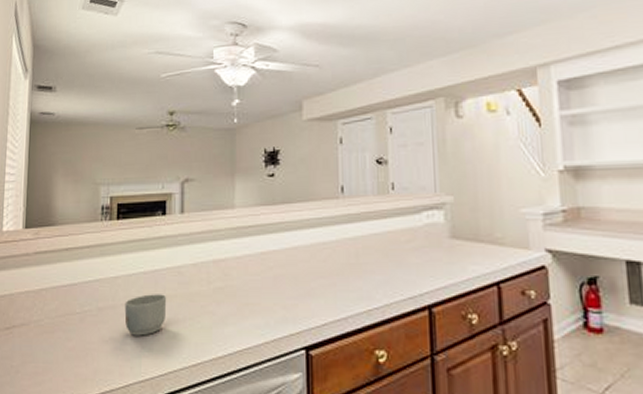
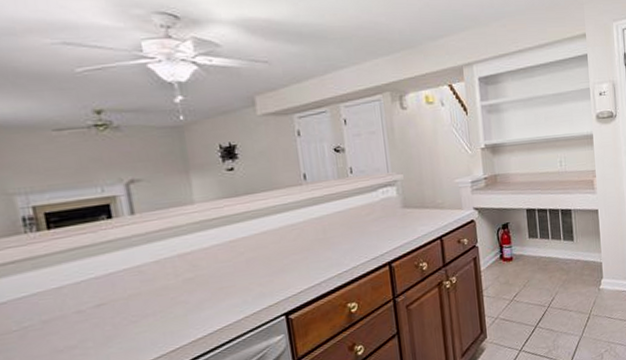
mug: present [124,294,167,336] -> none [77,294,132,340]

